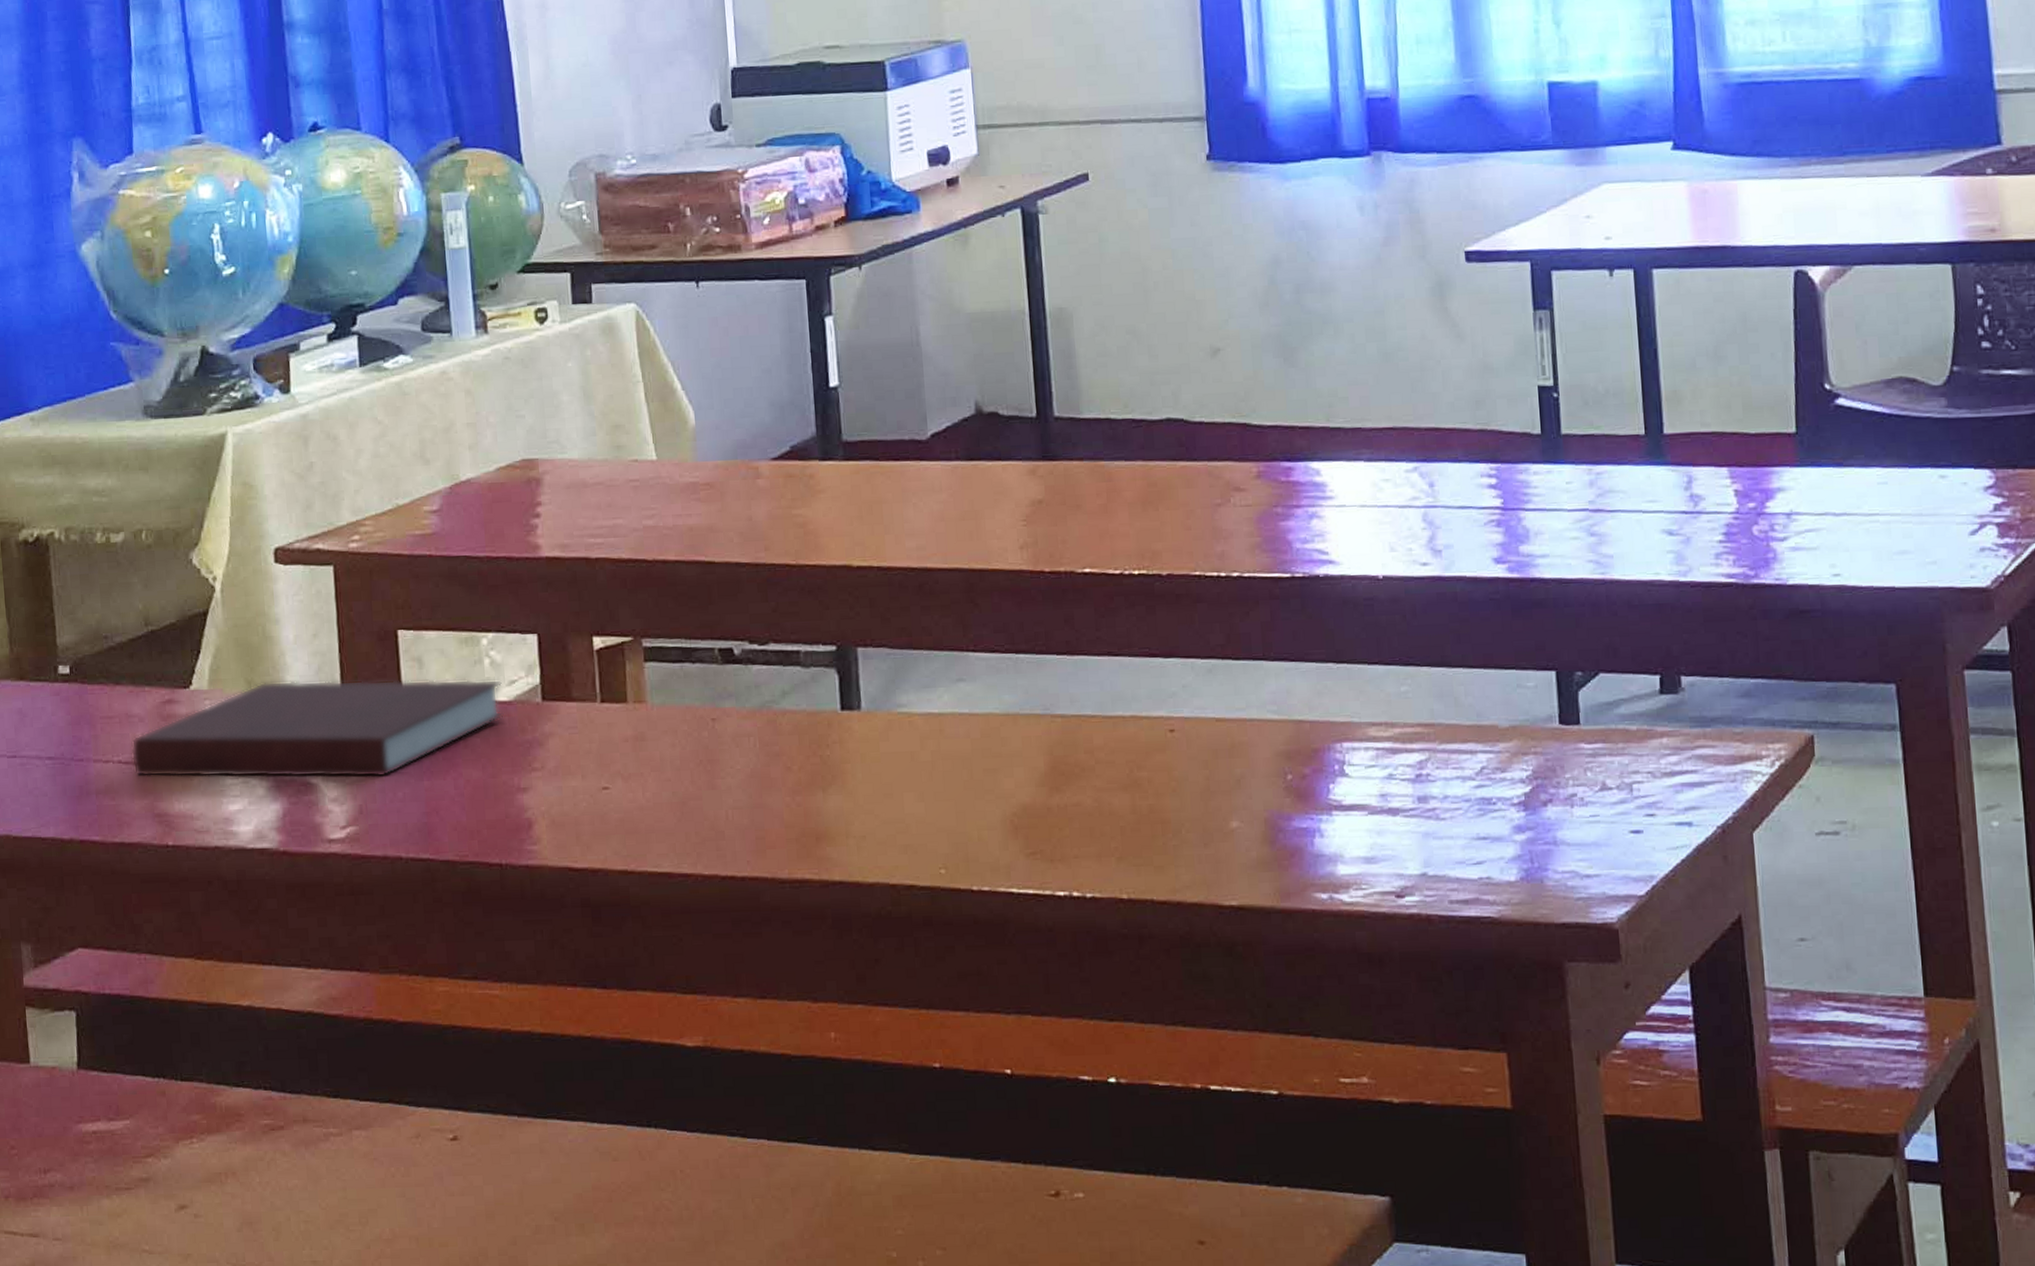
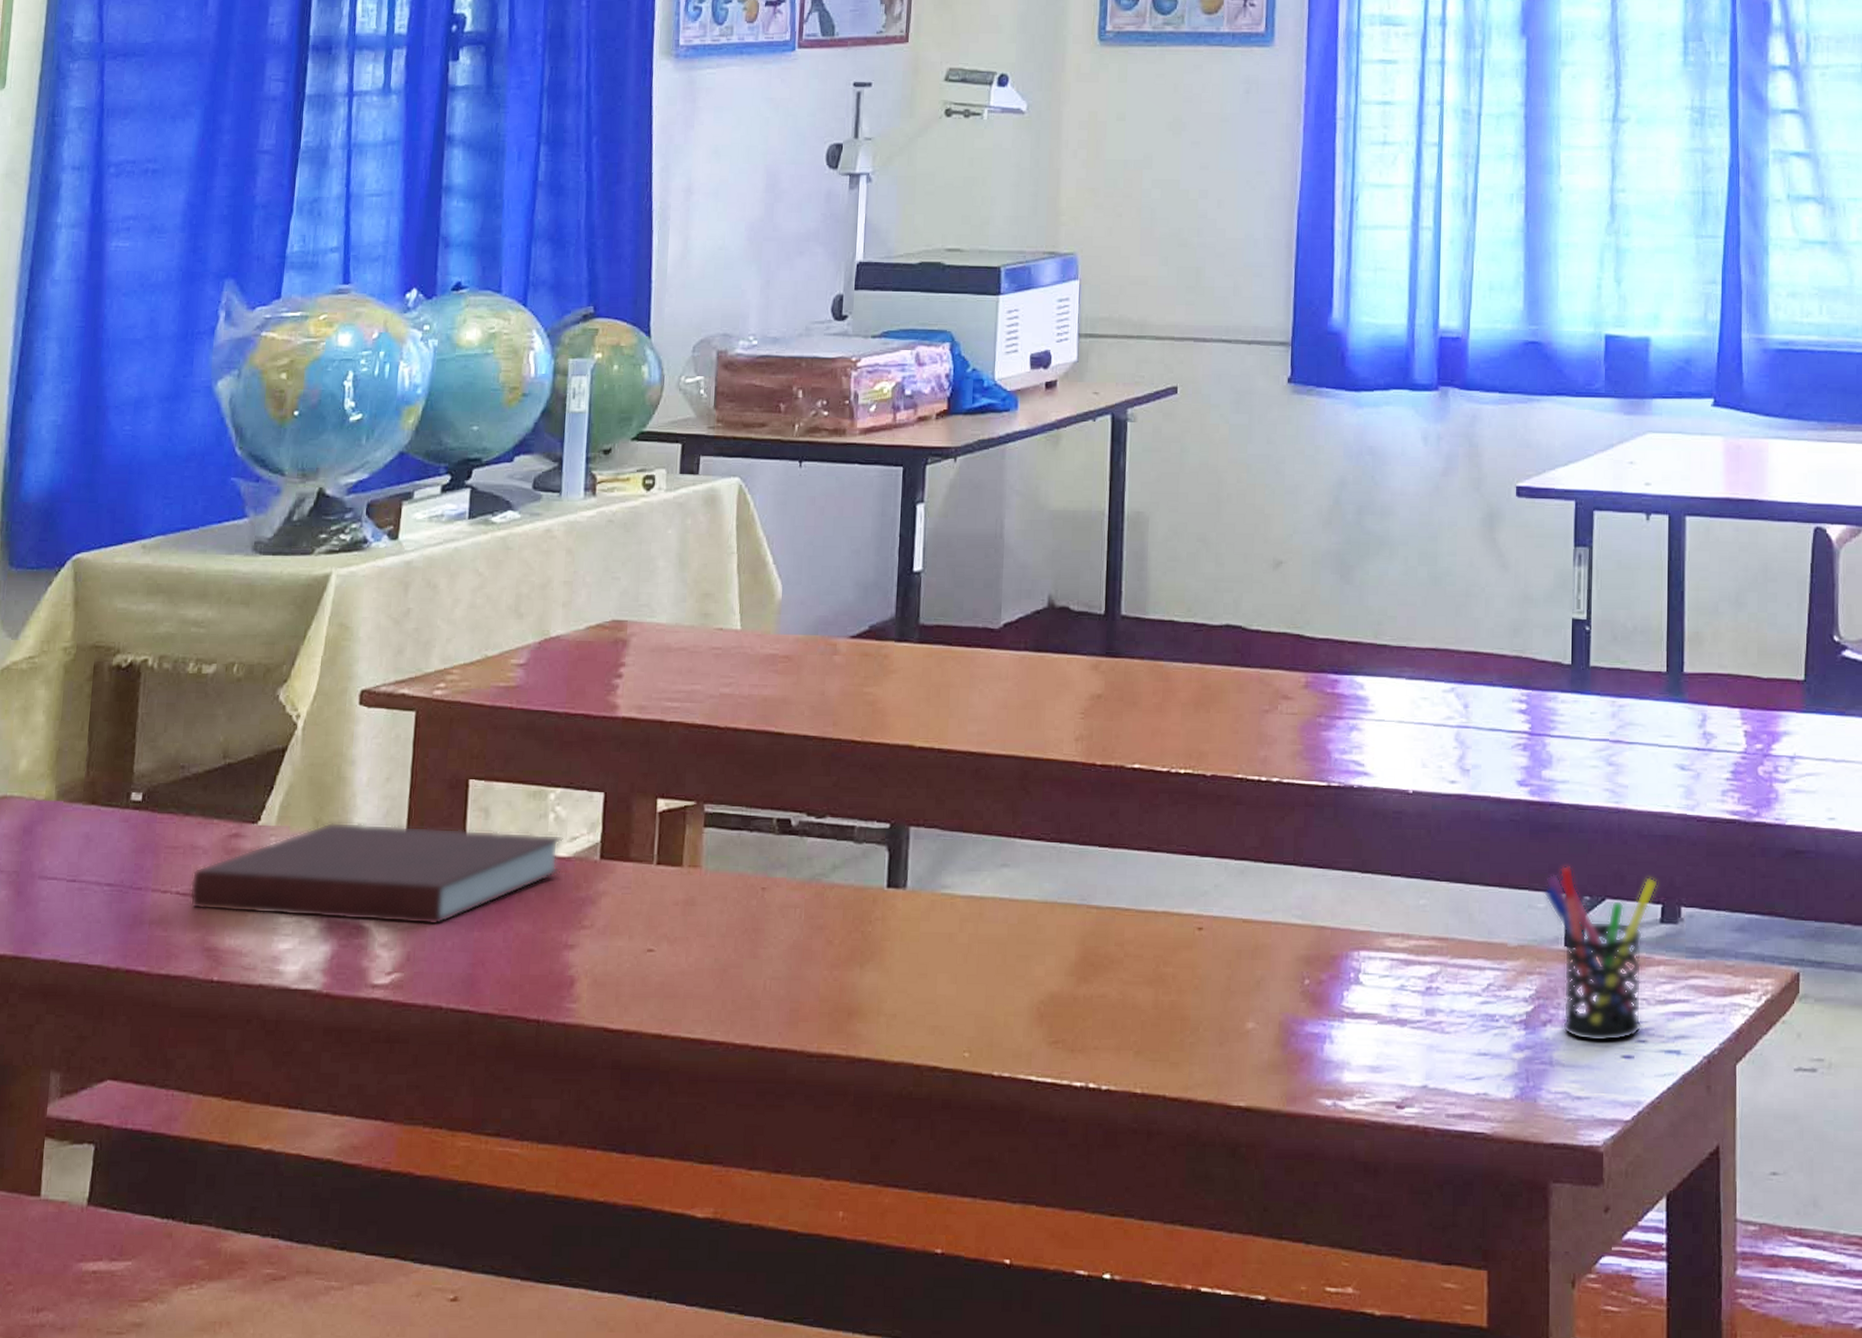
pen holder: none [1531,641,1654,819] -> present [1543,865,1658,1043]

